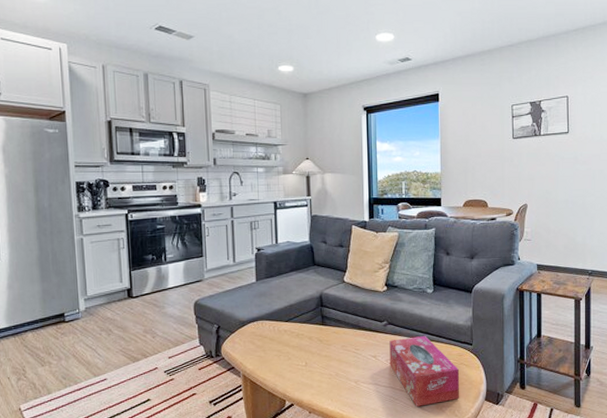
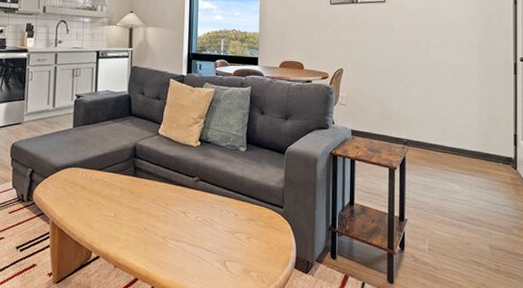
tissue box: present [389,336,460,406] -> none [199,195,269,269]

